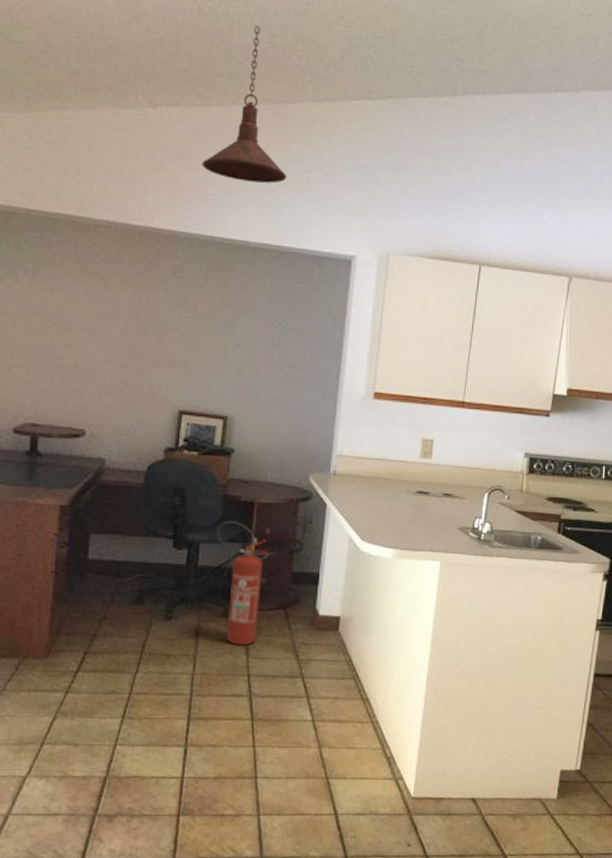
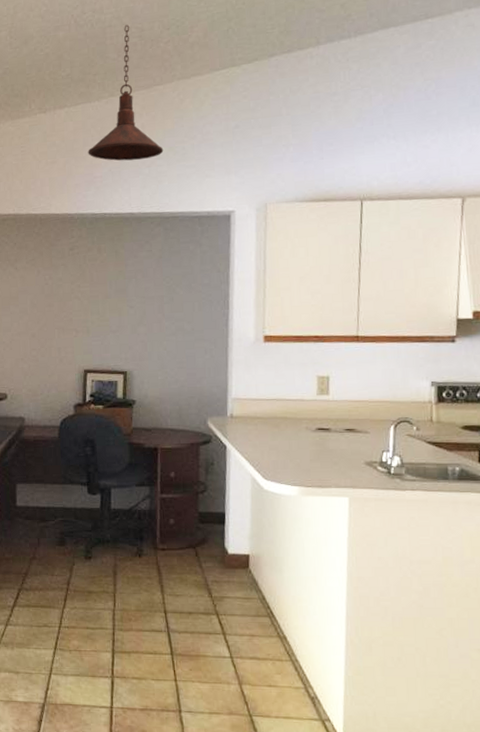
fire extinguisher: present [216,520,269,645] -> none [124,466,175,582]

